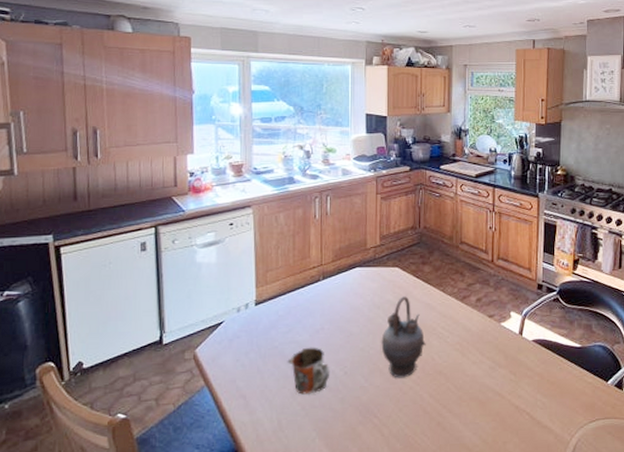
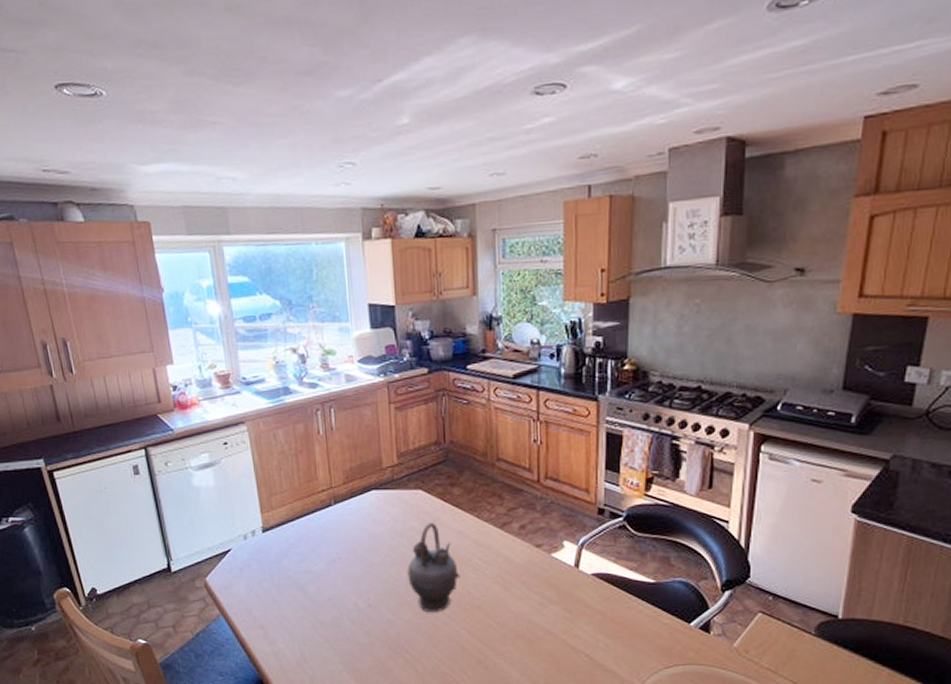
mug: present [287,347,330,395] -> none [304,577,353,627]

